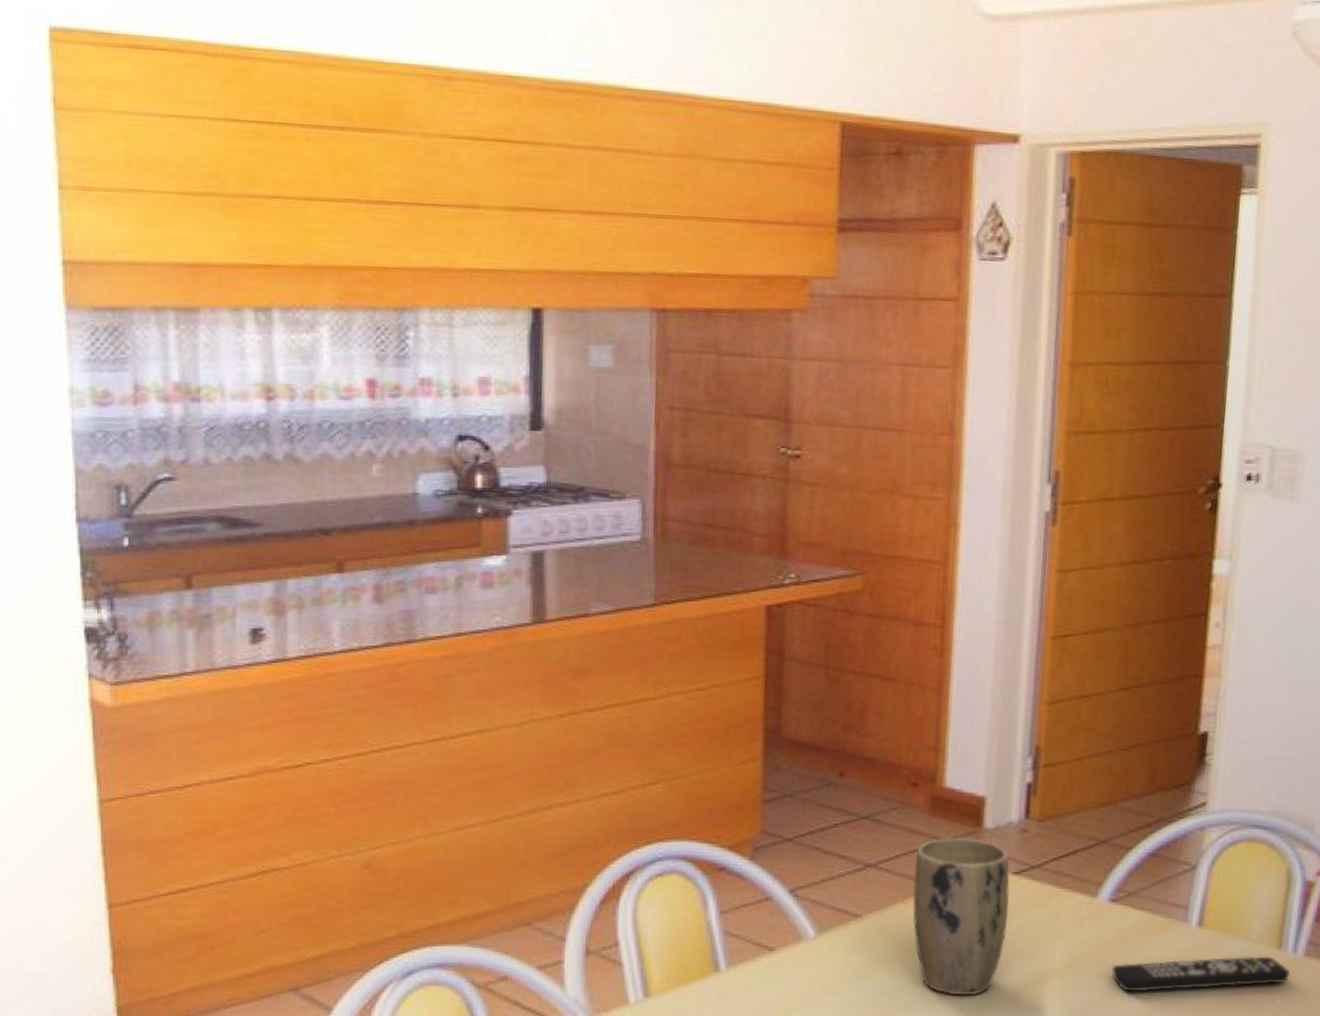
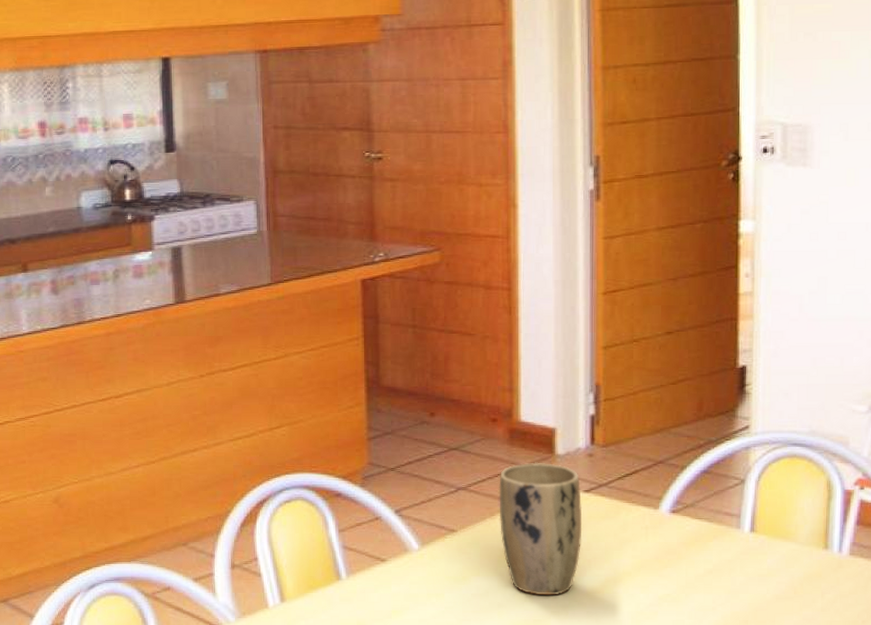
remote control: present [1111,956,1289,992] -> none [675,556,837,590]

